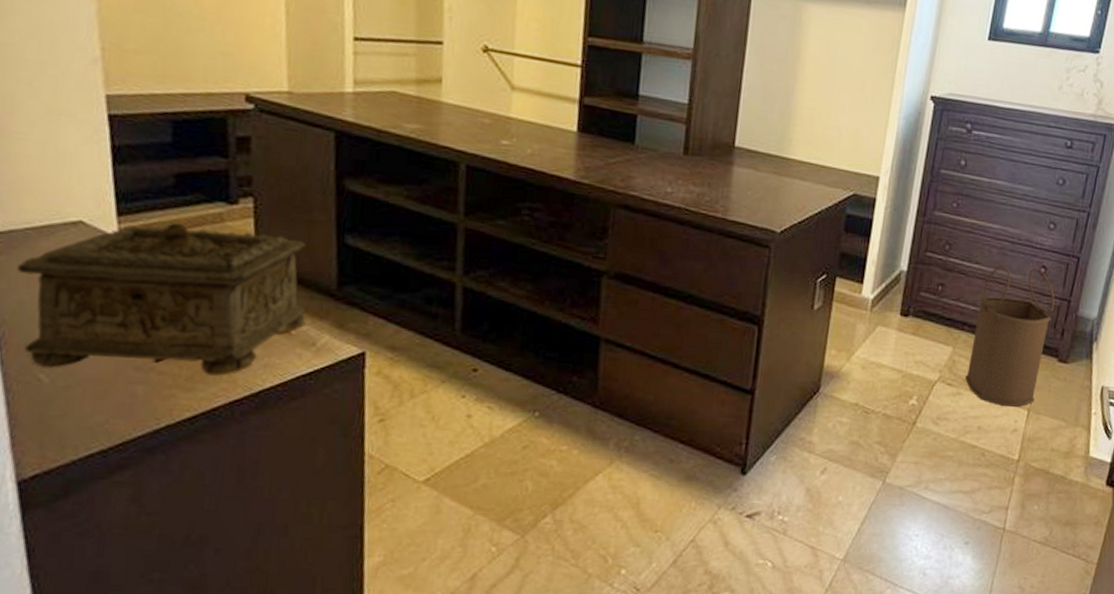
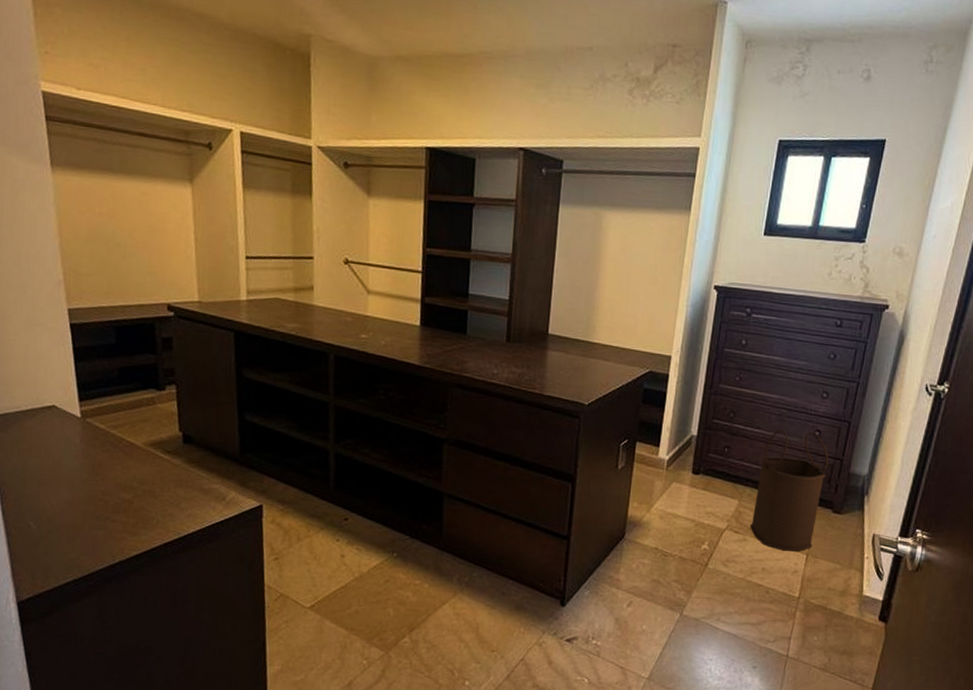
decorative box: present [17,222,307,376] -> none [12,405,218,524]

